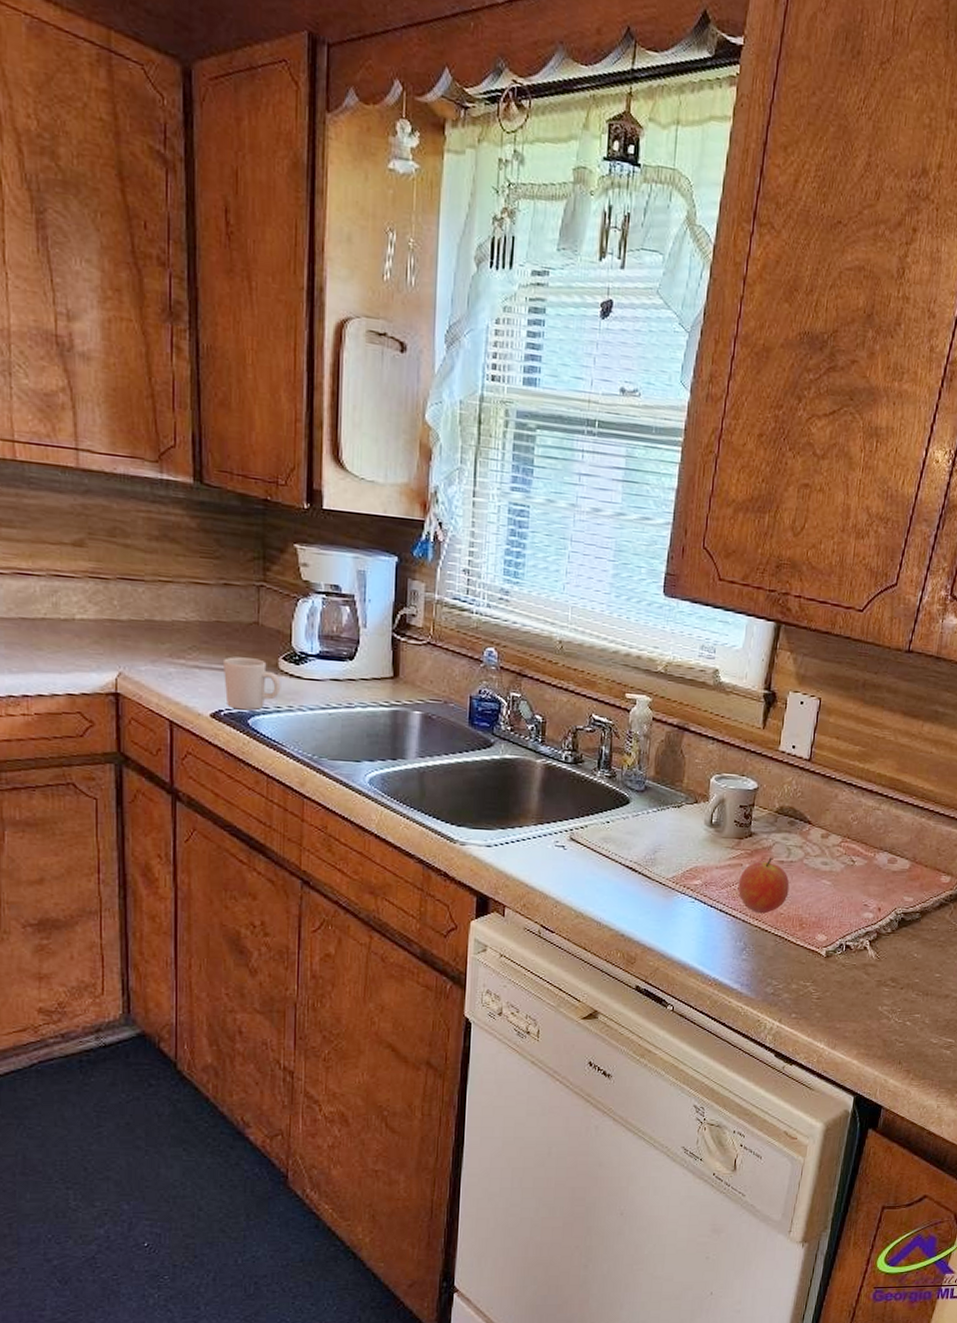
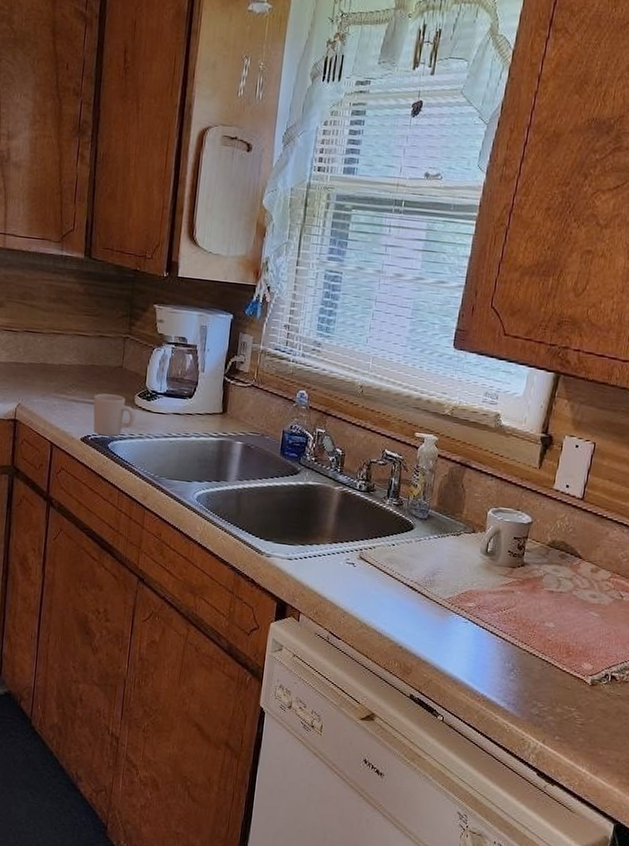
fruit: present [737,857,790,914] -> none [508,587,559,639]

